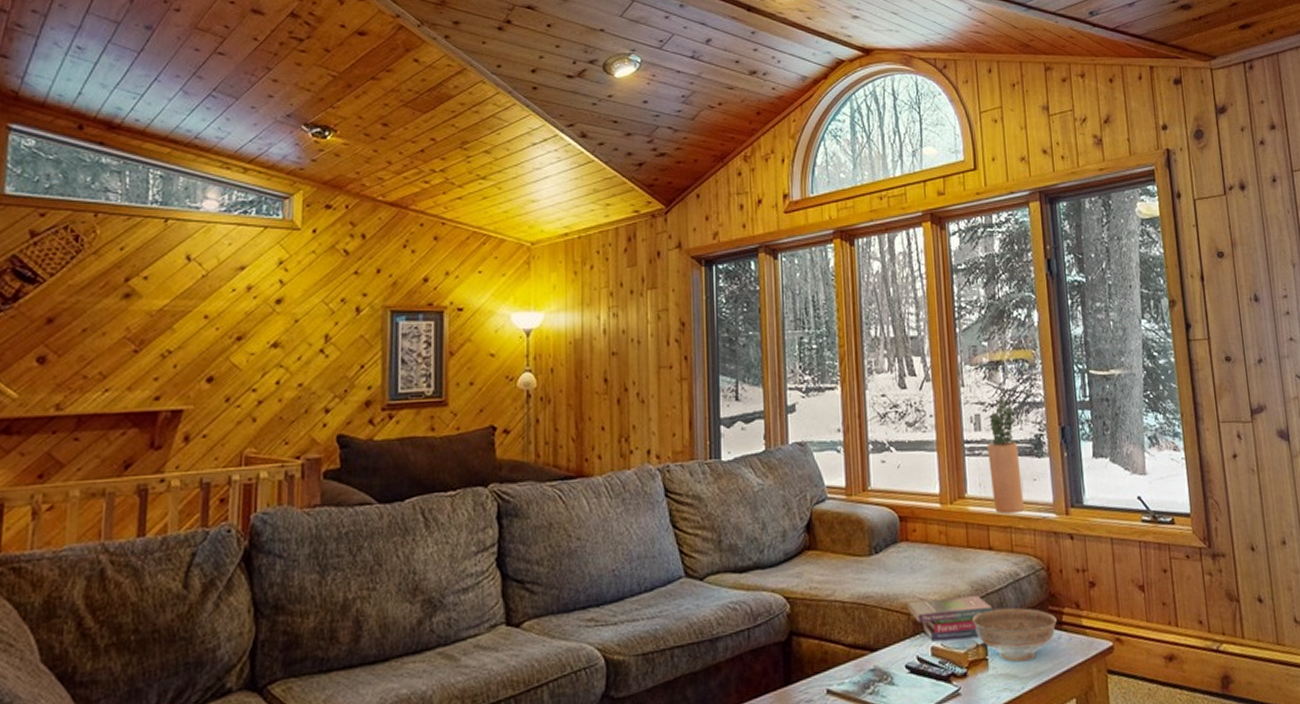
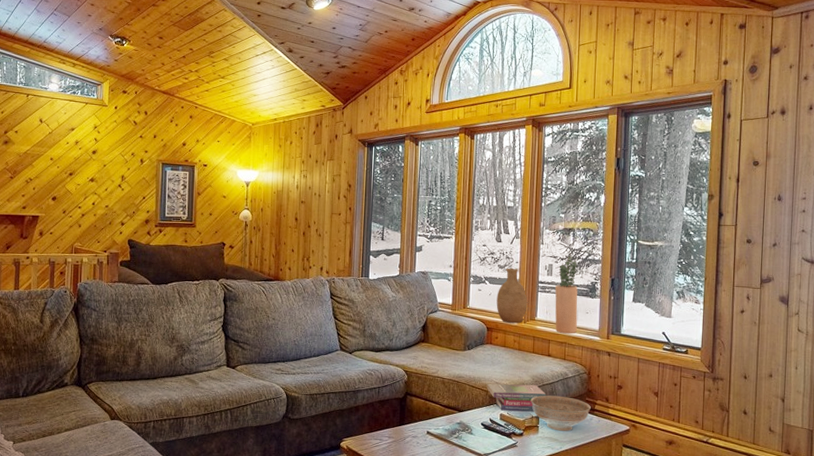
decorative vase: none [908,424,954,507] -> present [496,268,529,324]

